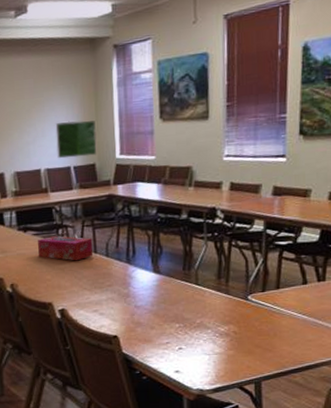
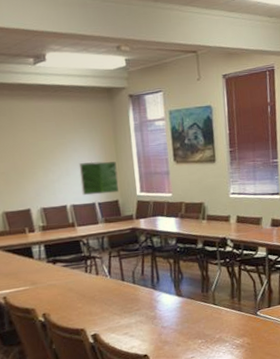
tissue box: present [38,236,94,261] -> none [67,266,121,289]

